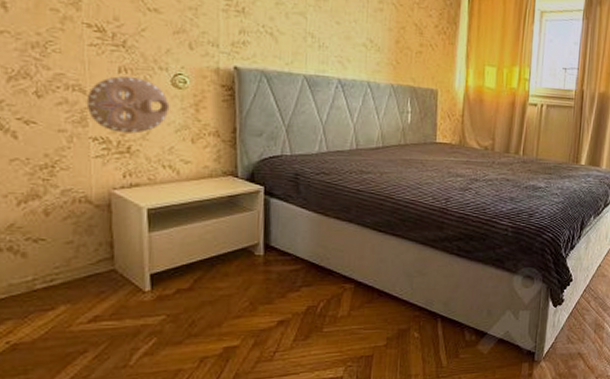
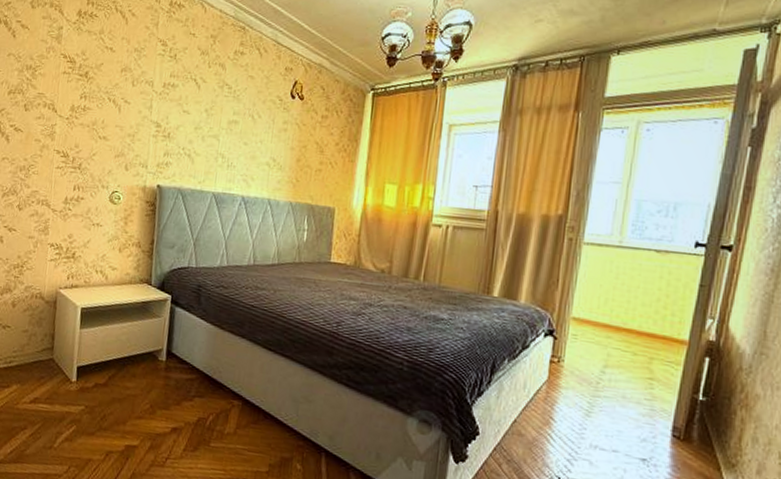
decorative plate: present [86,76,170,134] -> none [49,193,107,242]

